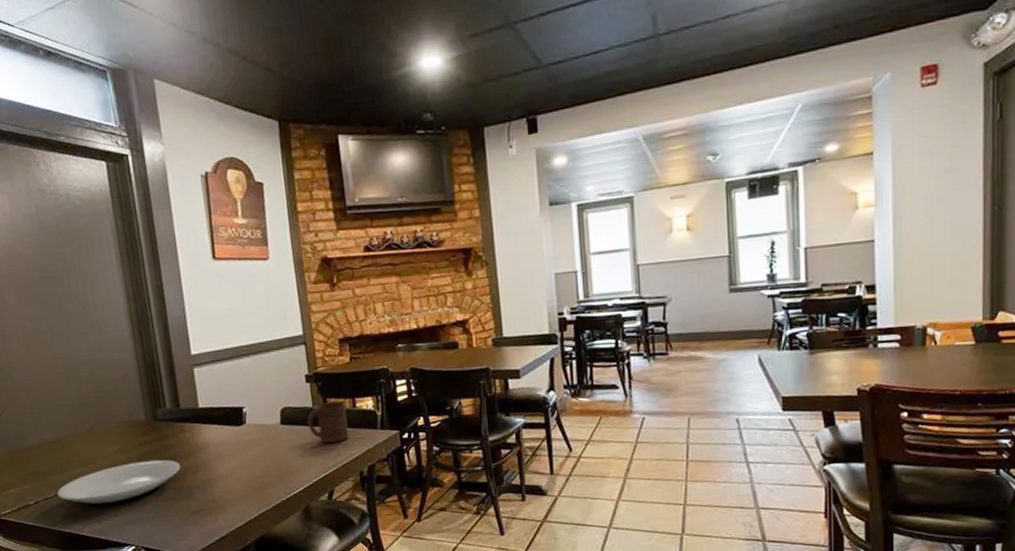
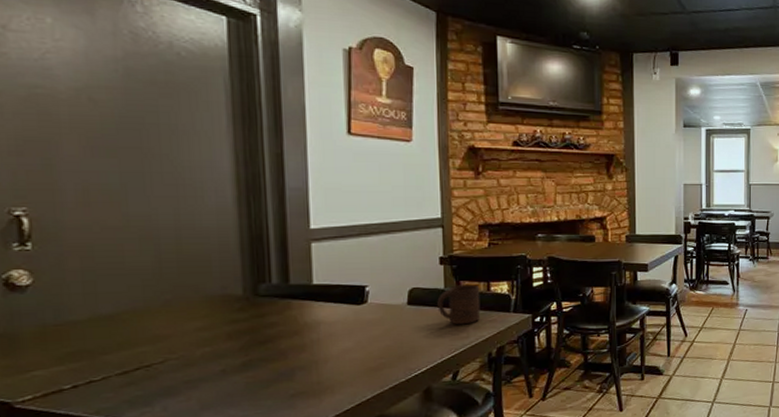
plate: present [57,459,181,508] -> none [107,338,283,392]

